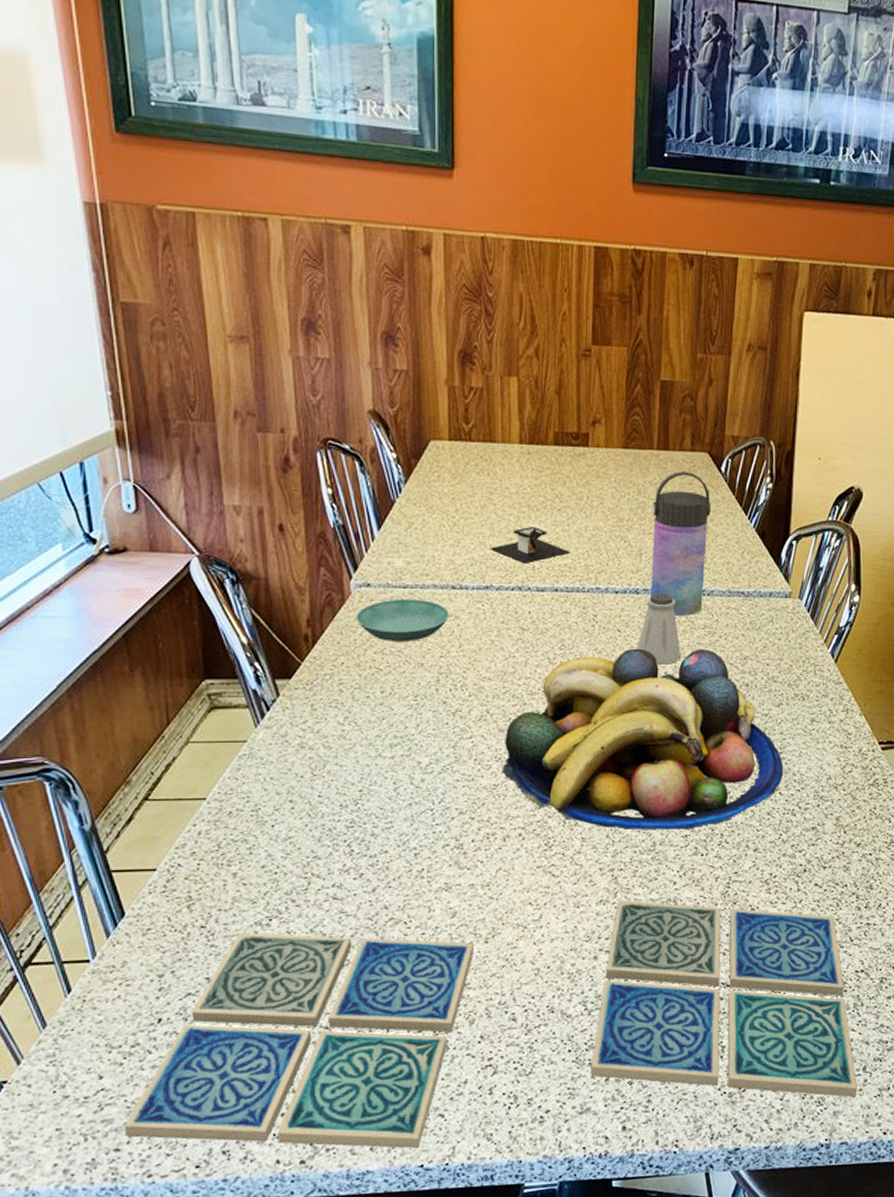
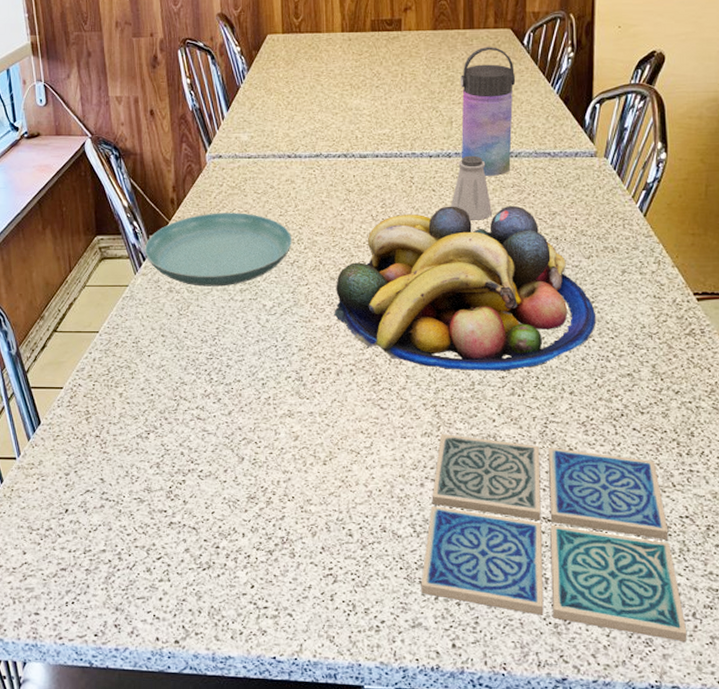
drink coaster: present [124,933,475,1149] -> none [41,443,315,642]
saucer: none [269,653,454,741] -> present [145,212,292,287]
saucer: present [355,598,450,641] -> none [210,167,287,203]
architectural model: present [490,526,570,564] -> none [318,101,388,134]

